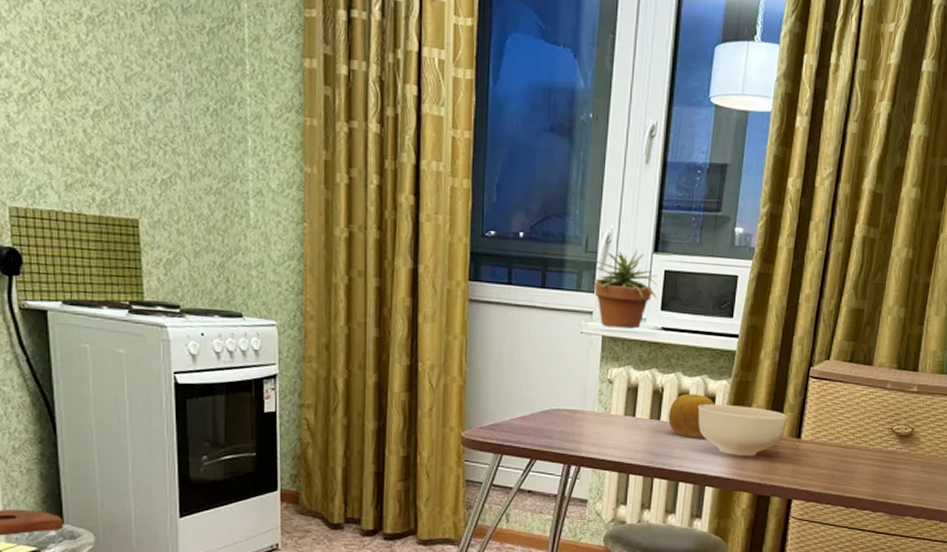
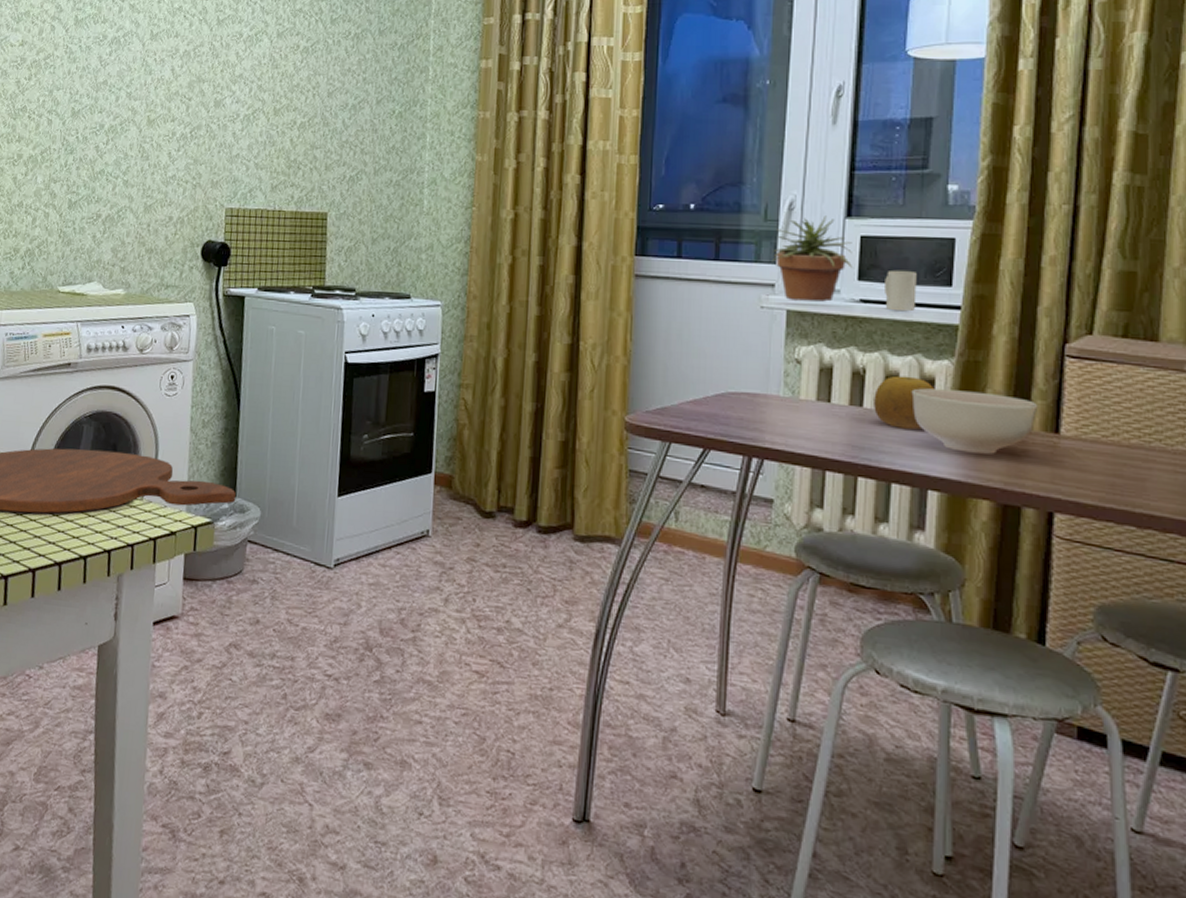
cup: none [681,302,707,339] -> present [885,270,917,312]

